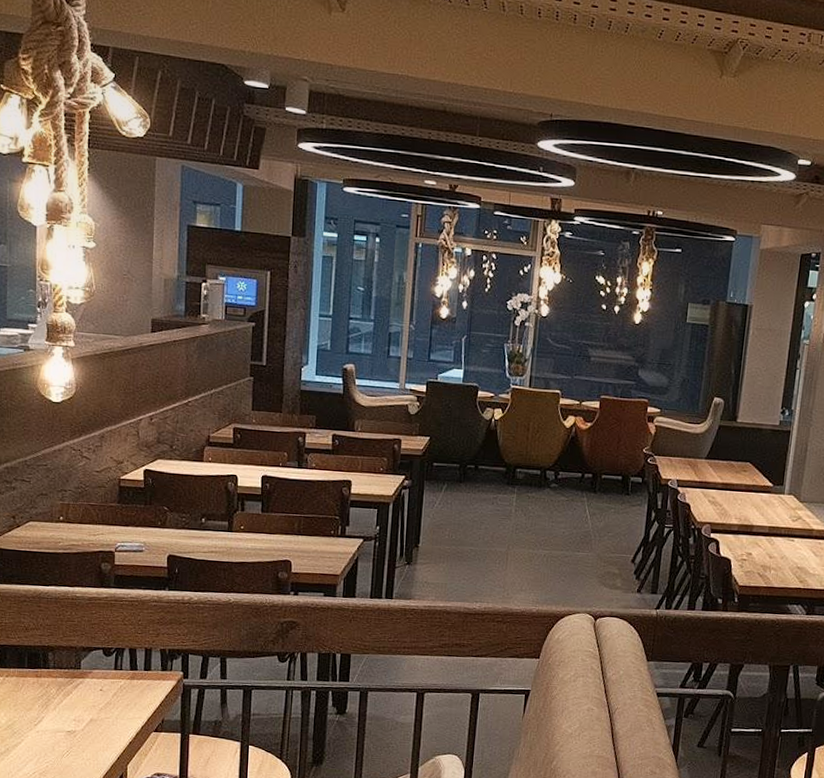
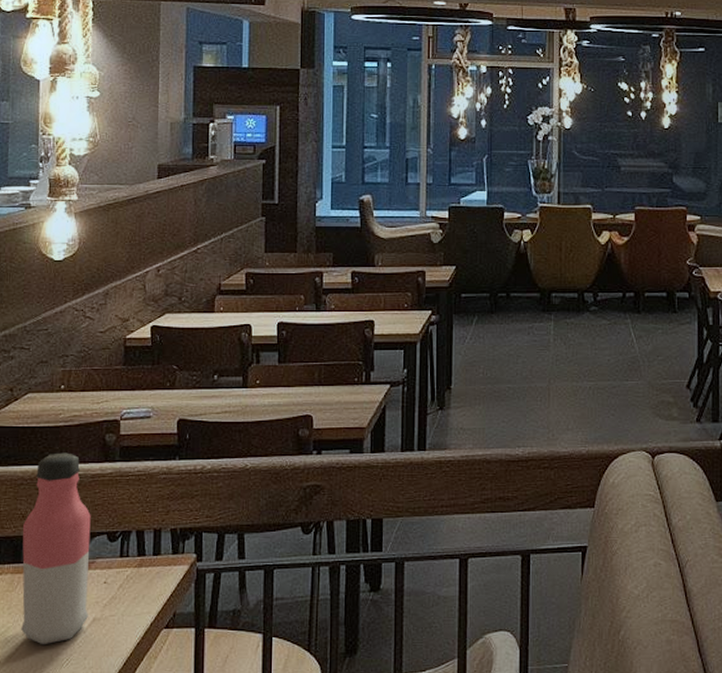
water bottle: none [26,576,88,738] -> present [21,452,91,645]

